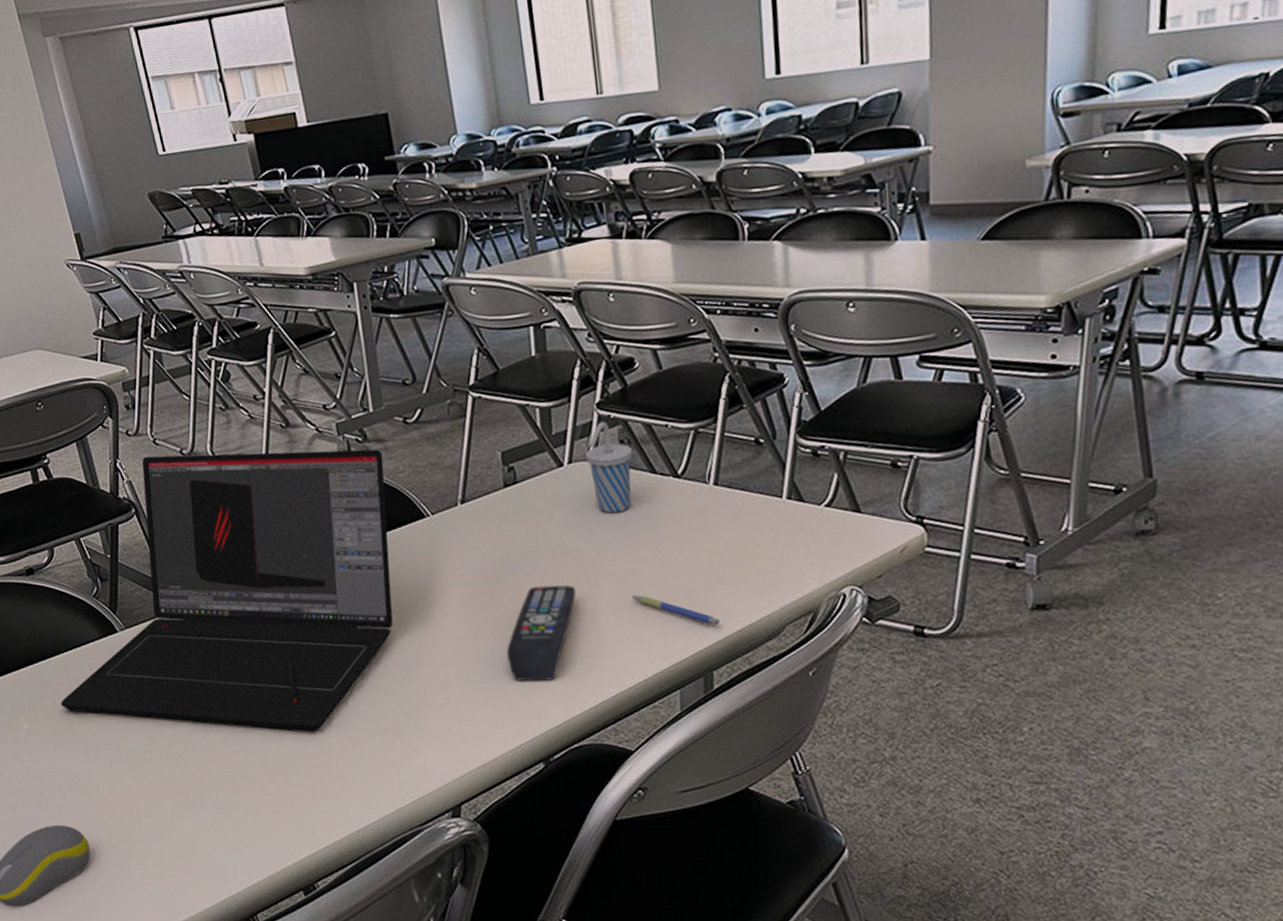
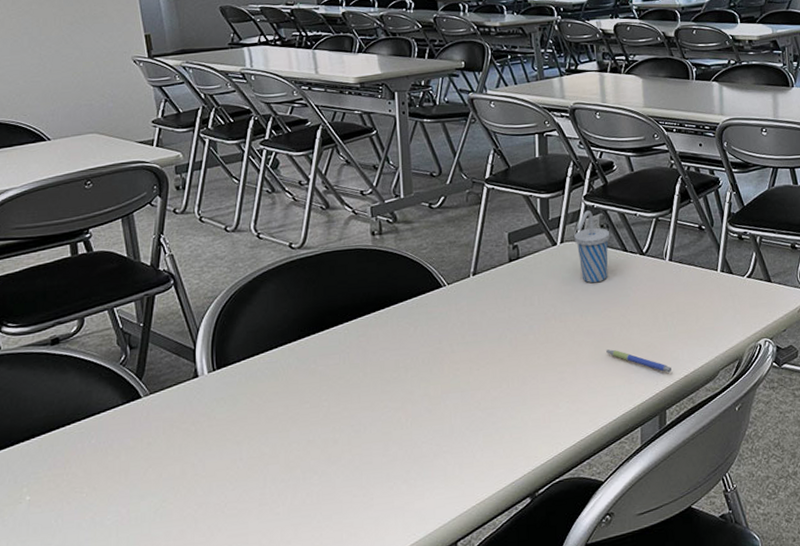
laptop: present [60,449,393,733] -> none [70,229,410,486]
remote control: present [507,585,576,681] -> none [504,342,562,426]

